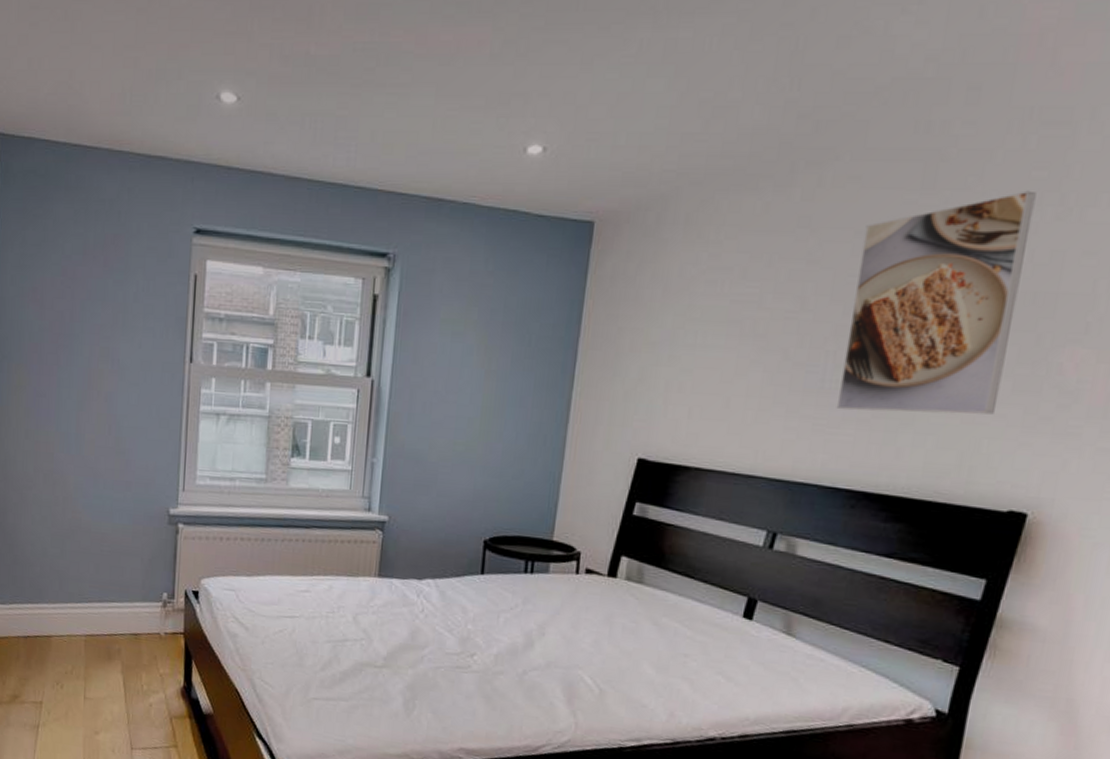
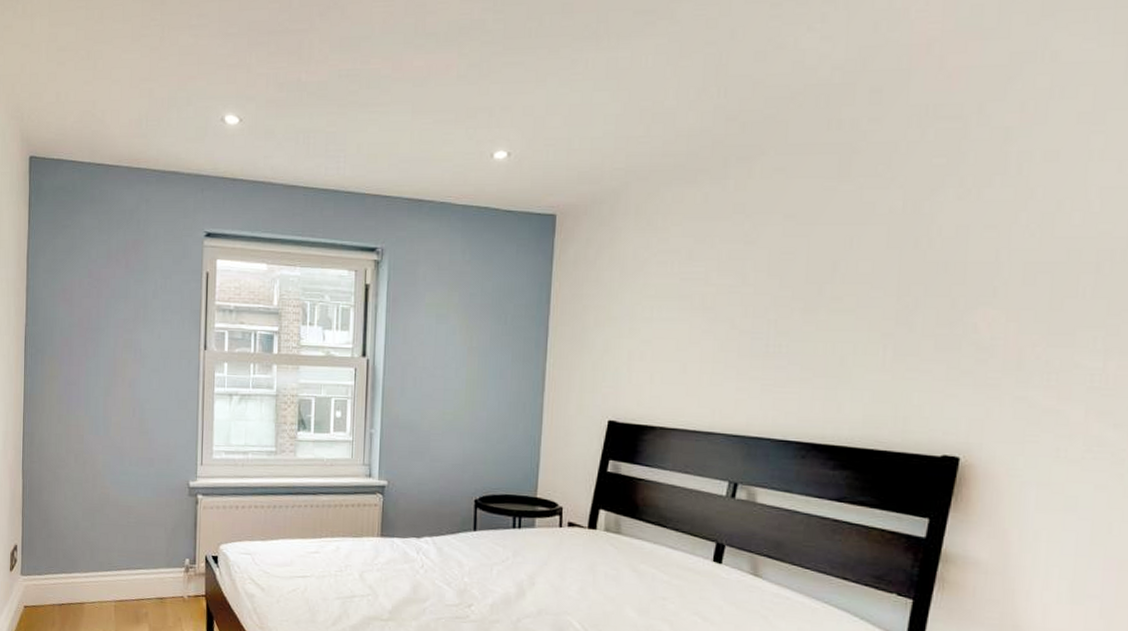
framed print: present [836,190,1037,415] -> none [781,175,938,371]

